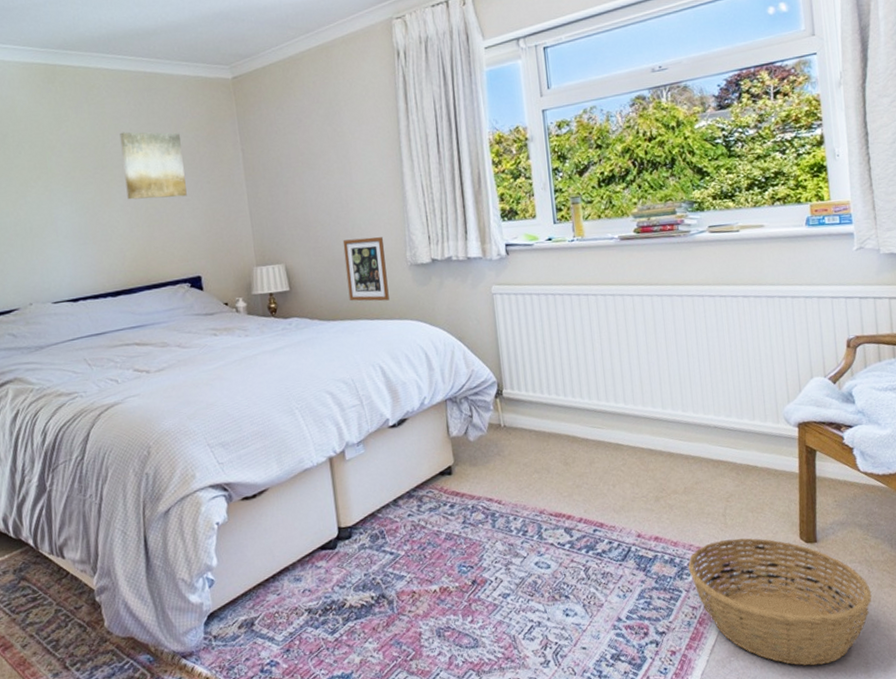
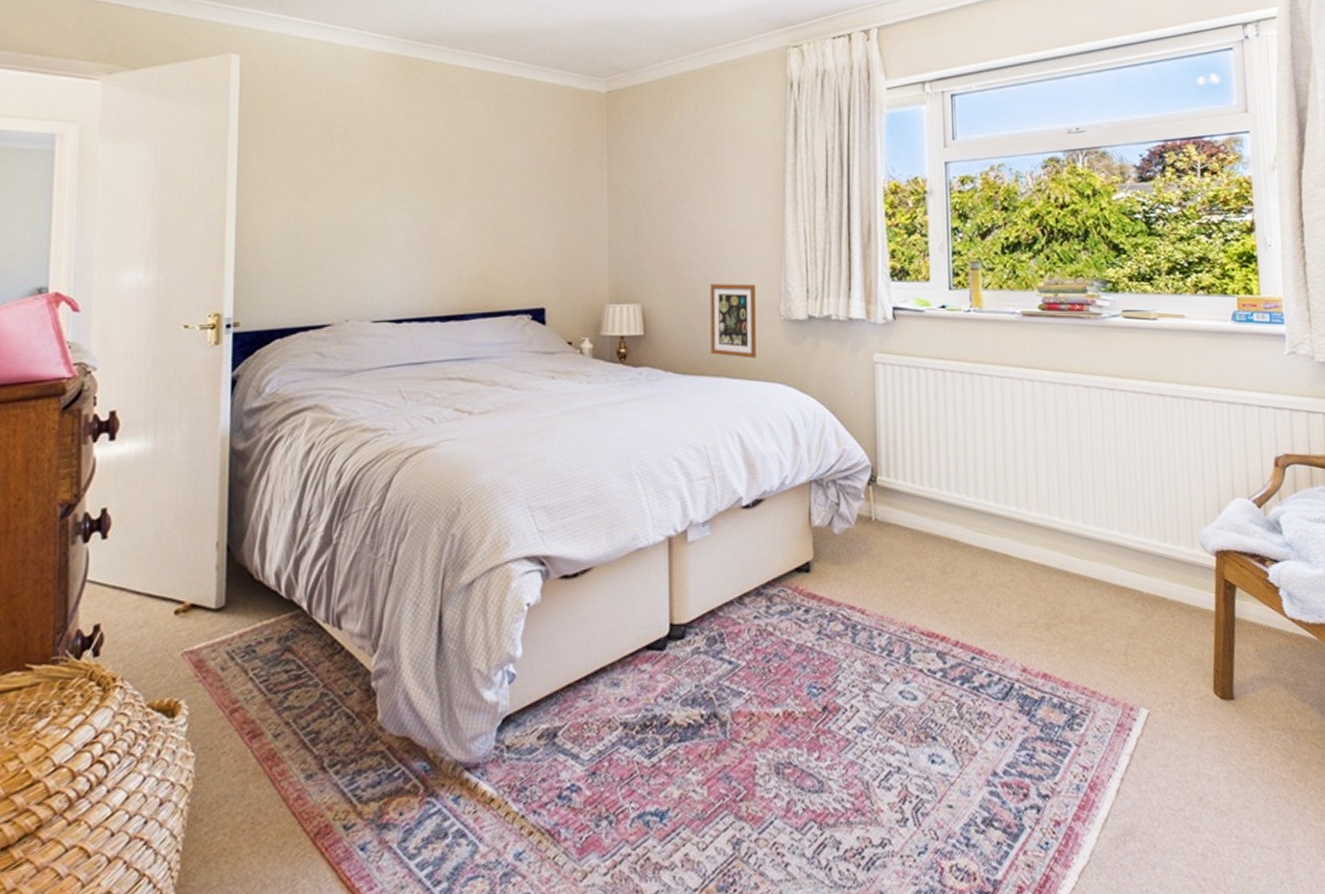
wall art: present [119,132,187,200] -> none [473,138,541,217]
basket: present [688,538,872,666] -> none [1080,685,1297,857]

